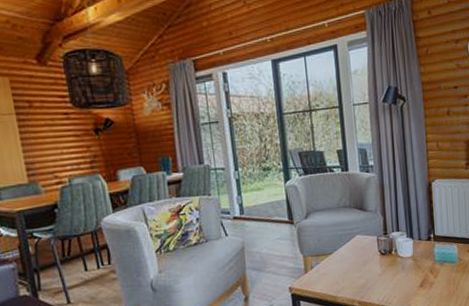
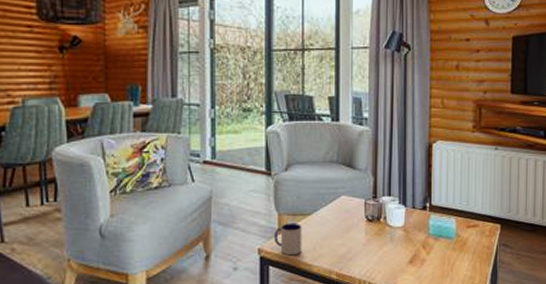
mug: none [302,262,327,291] -> present [274,223,302,256]

